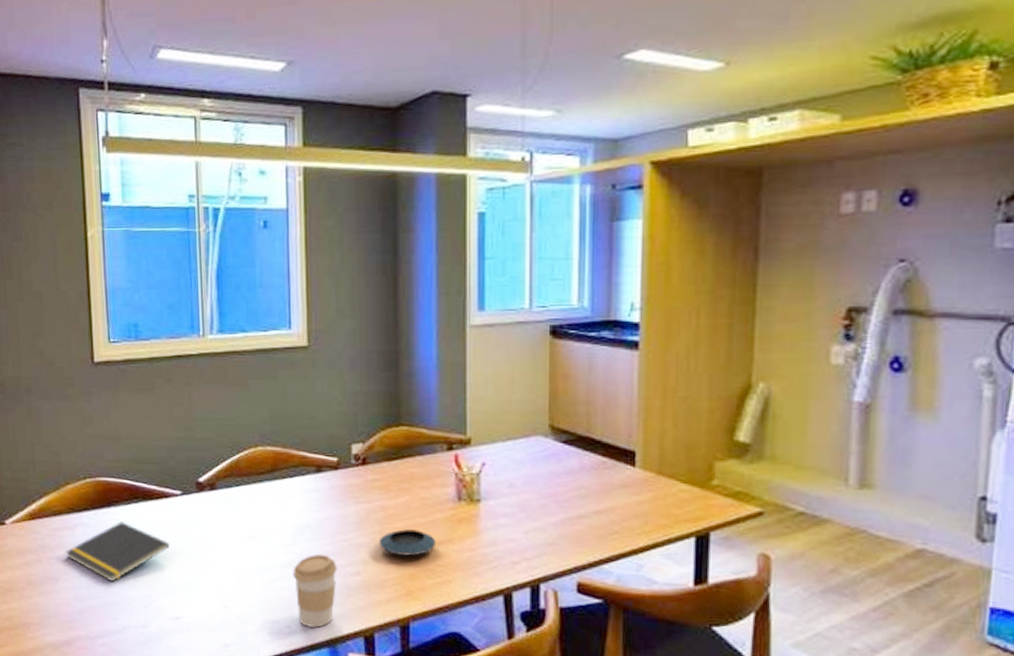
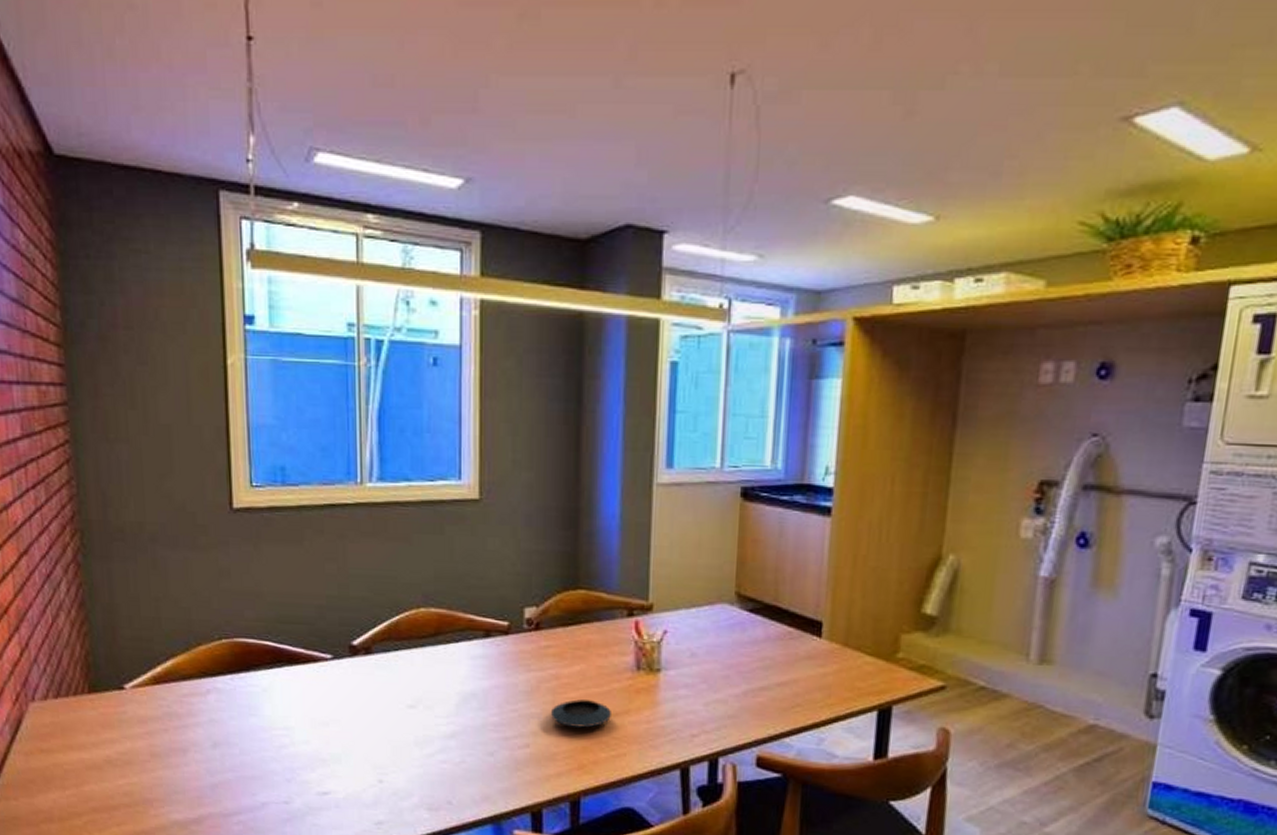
notepad: present [65,521,170,582] -> none [195,687,318,754]
coffee cup: present [292,554,337,628] -> none [455,725,504,803]

